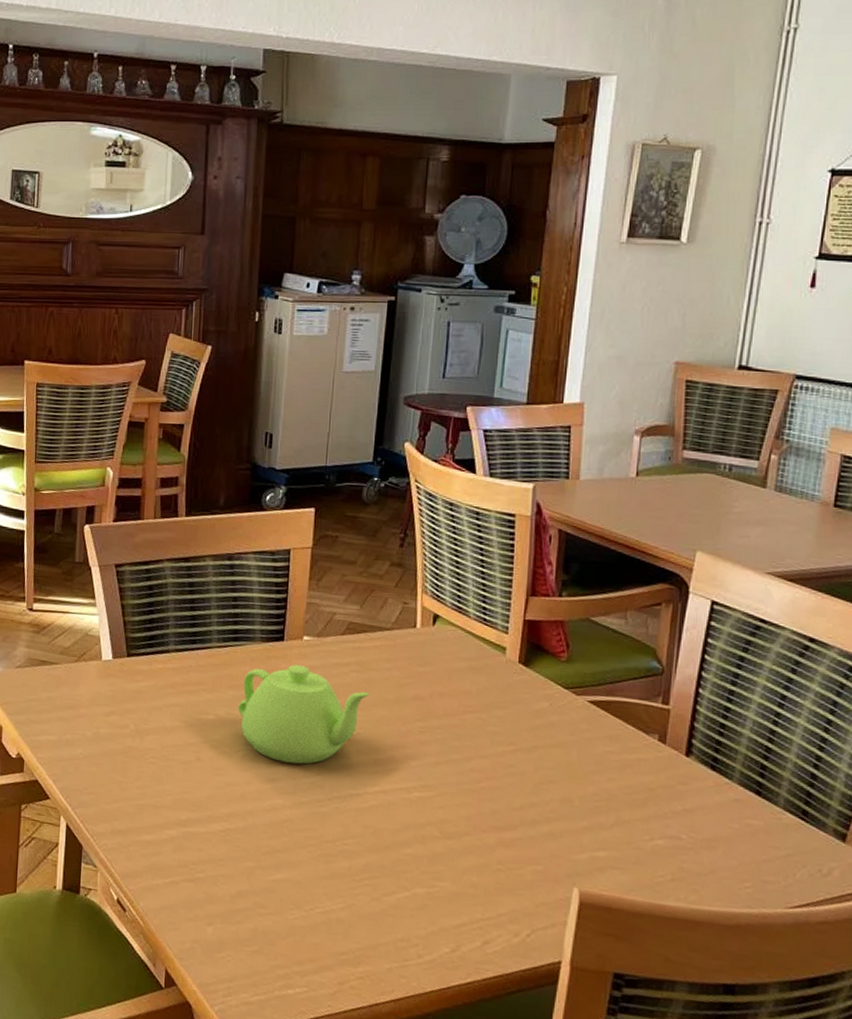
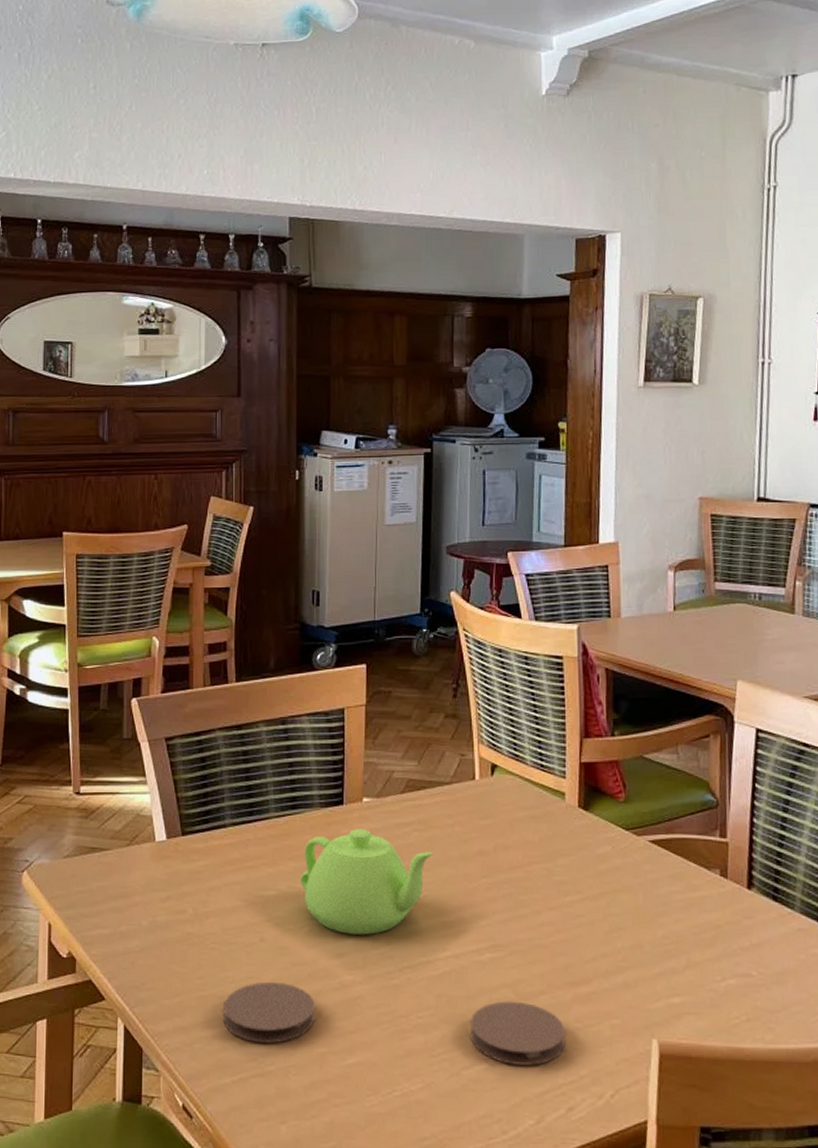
coaster: none [158,797,246,854] -> present [223,981,315,1044]
coaster: none [393,837,487,900] -> present [470,1001,565,1066]

